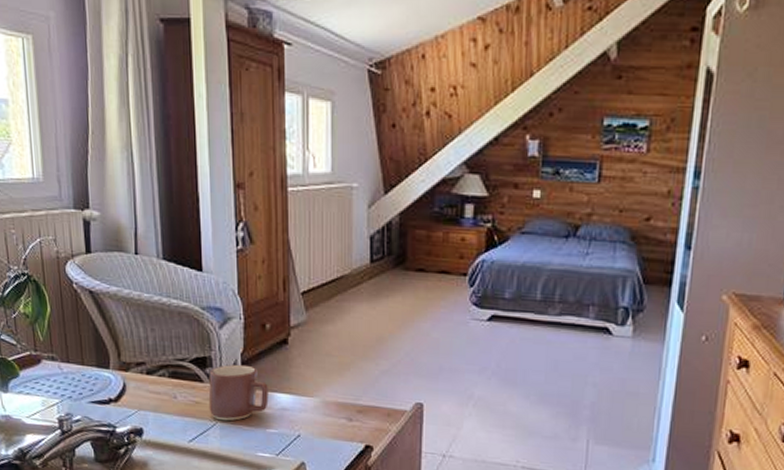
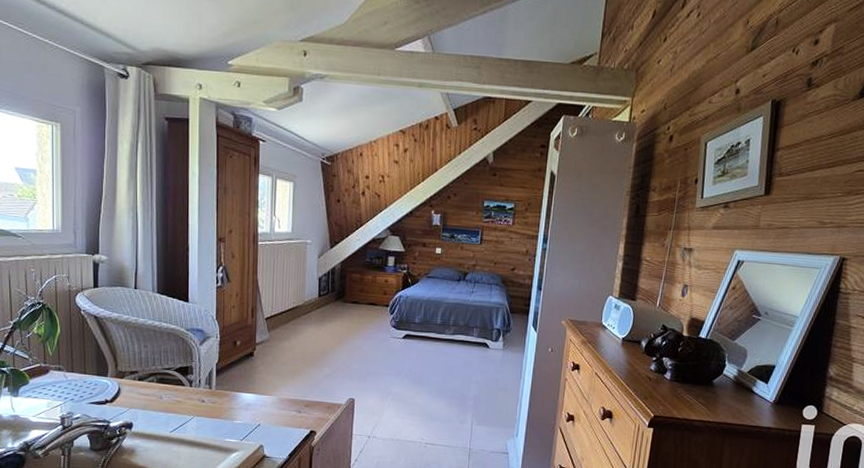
mug: present [208,364,269,422] -> none [188,371,237,416]

